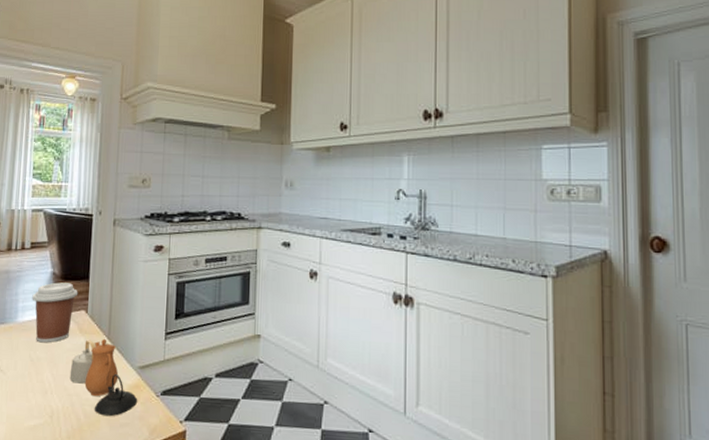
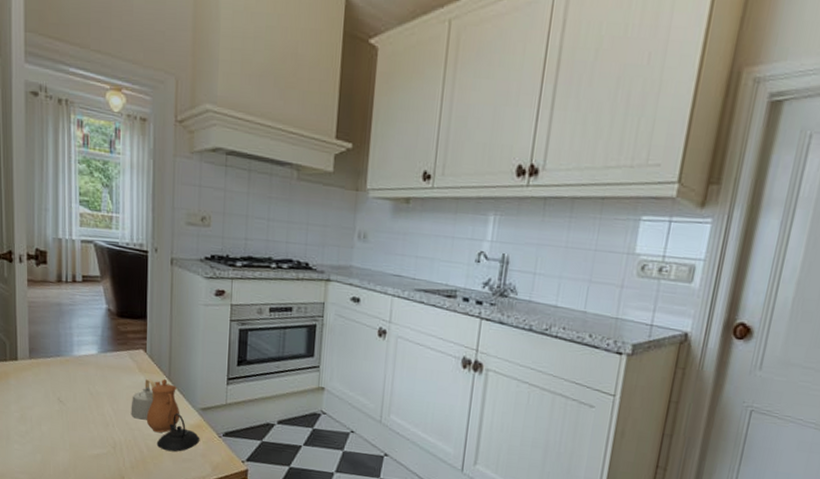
coffee cup: present [32,282,78,343] -> none [87,319,136,379]

